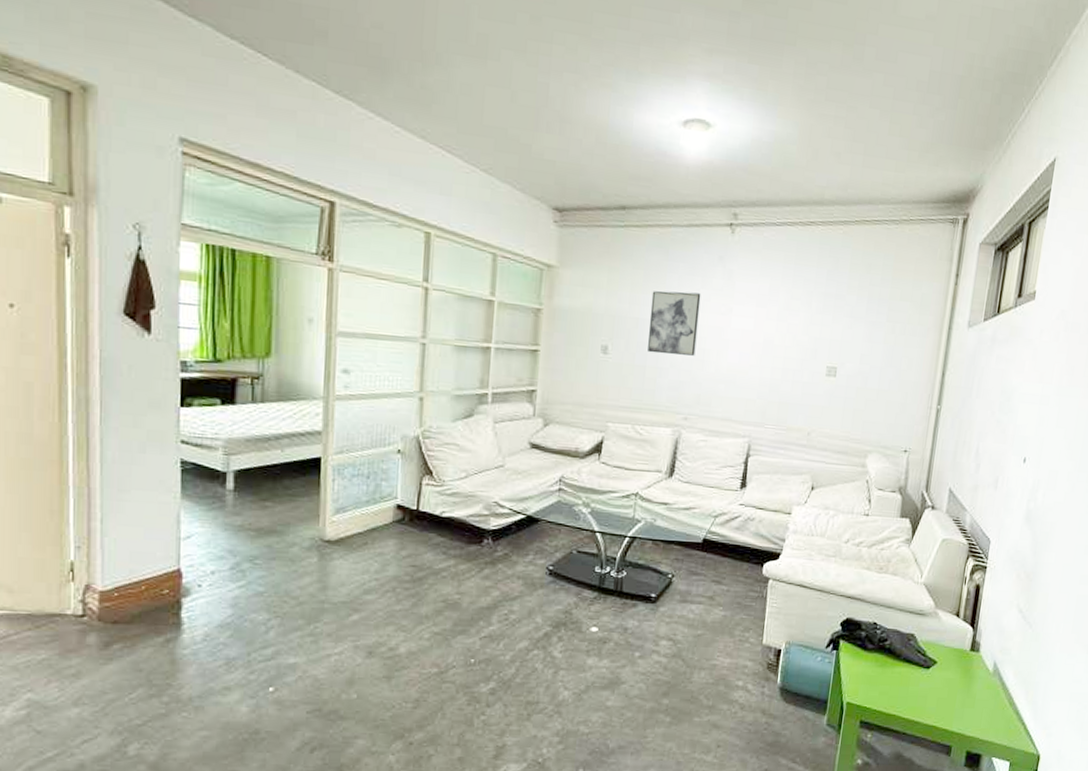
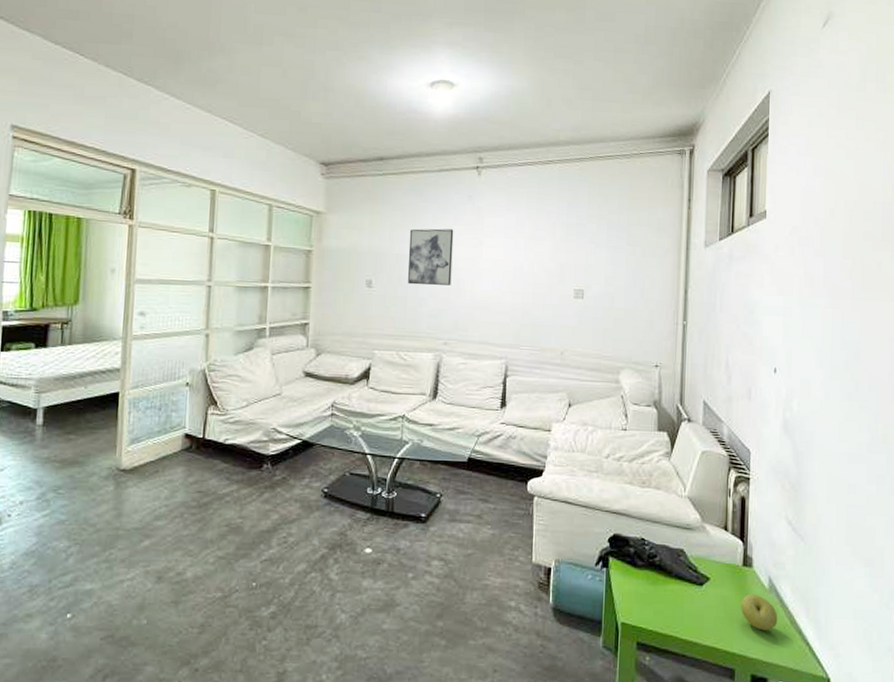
apple: none [963,677,999,711] -> present [741,593,778,631]

